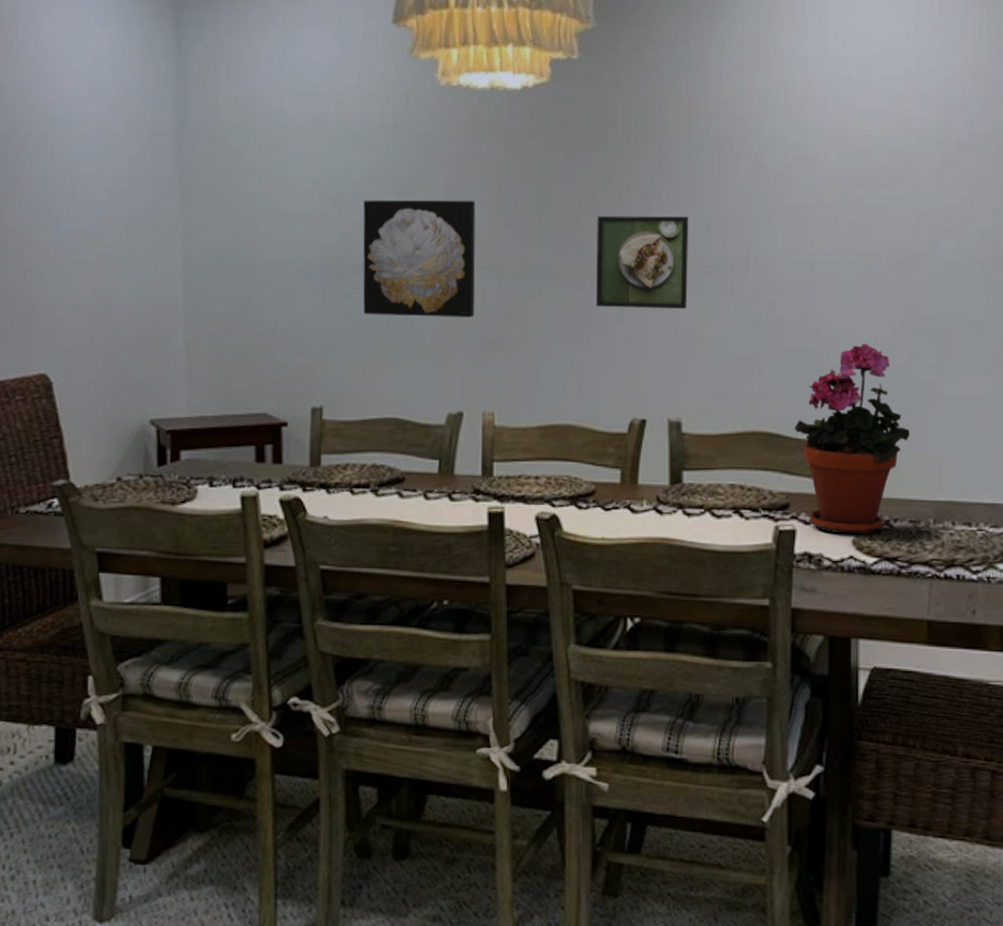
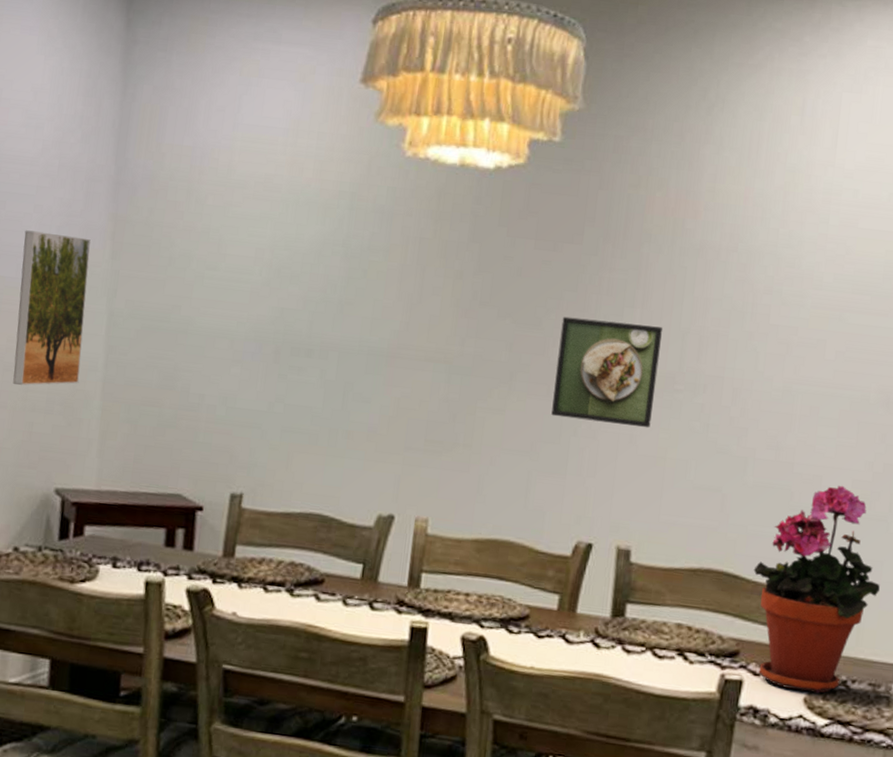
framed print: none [99,186,163,329] -> present [13,230,91,386]
wall art: present [363,200,476,318] -> none [297,274,432,414]

